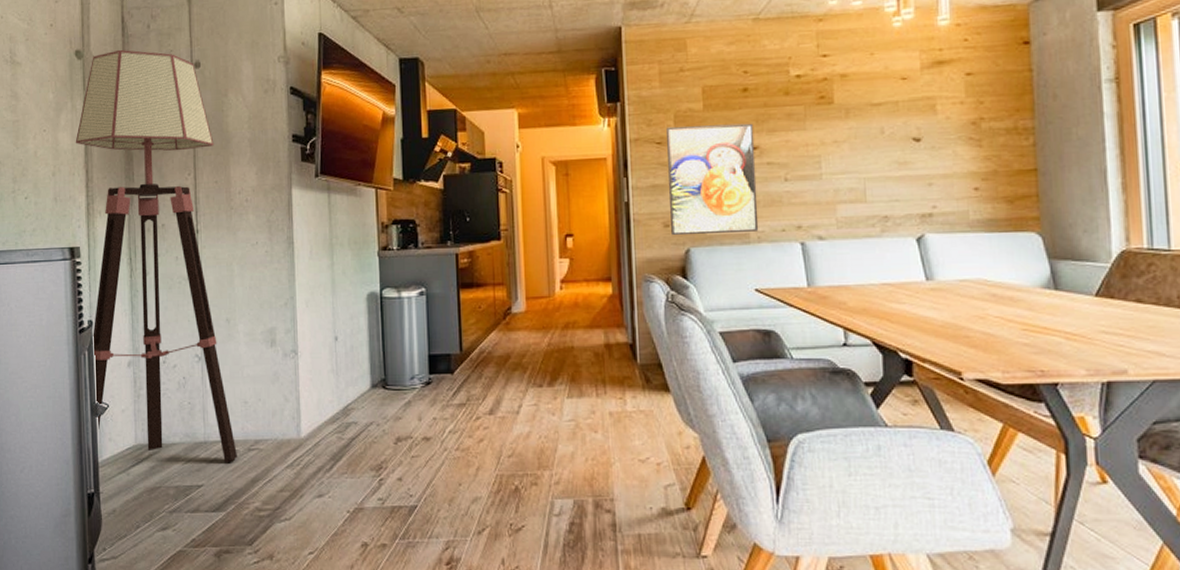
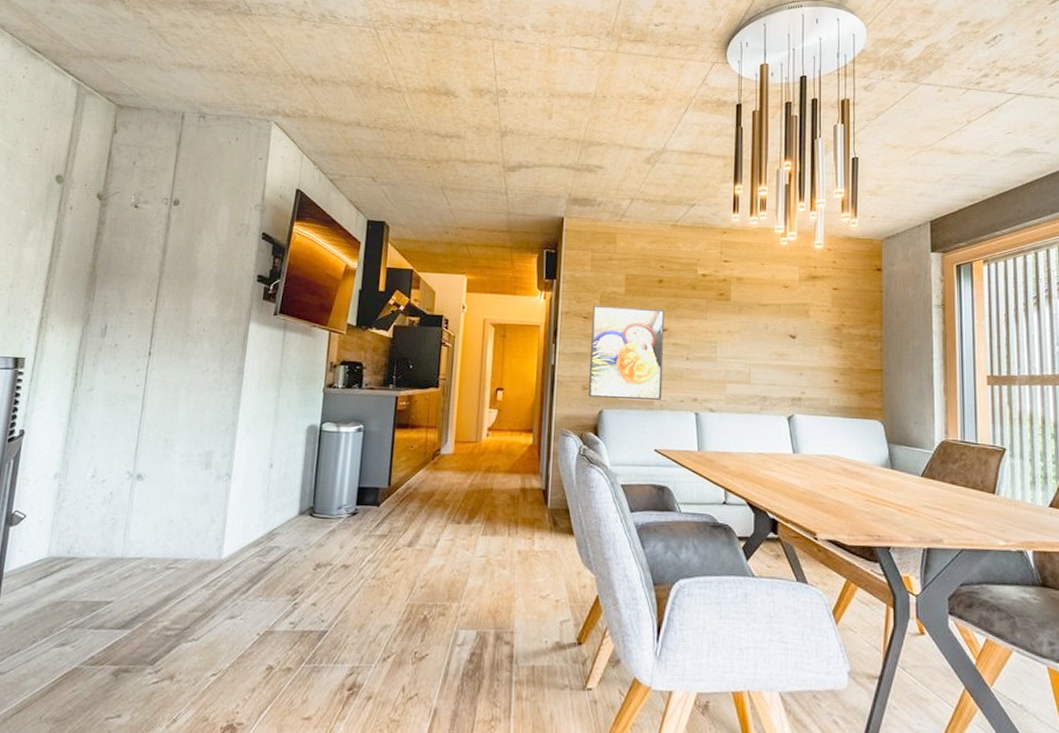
floor lamp: present [75,49,237,463] -> none [10,179,181,581]

